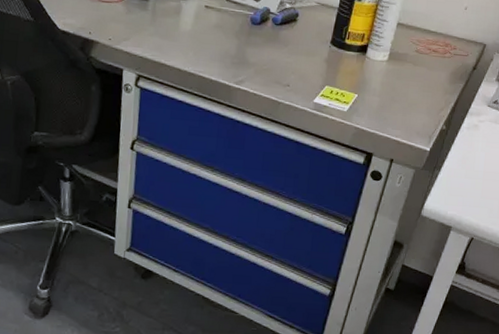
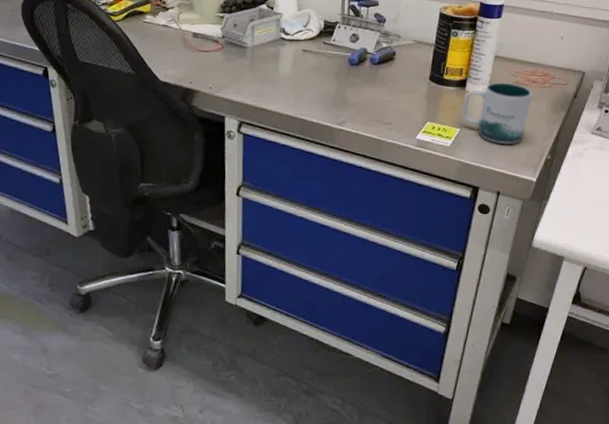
mug: none [361,49,432,113] -> present [462,82,532,144]

